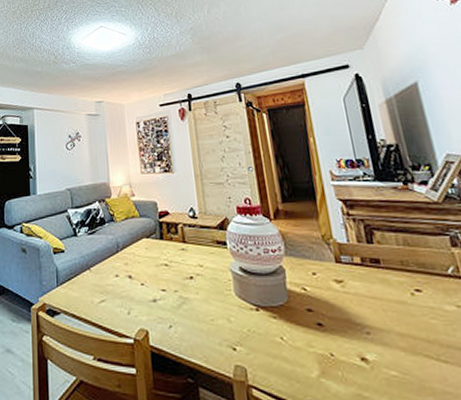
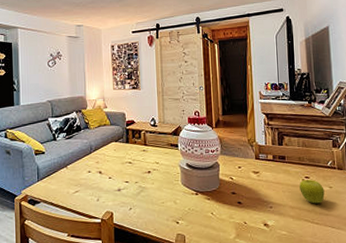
fruit: none [407,293,452,331] -> present [299,179,325,204]

